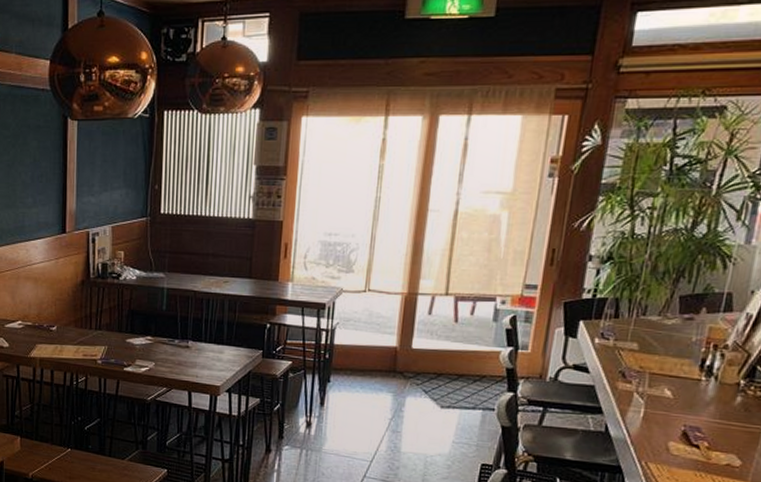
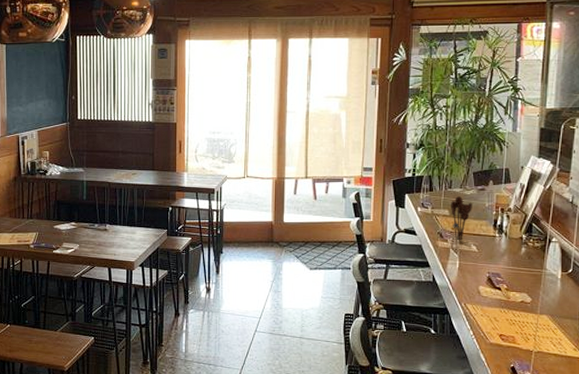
utensil holder: none [640,326,673,384] -> present [451,196,472,241]

